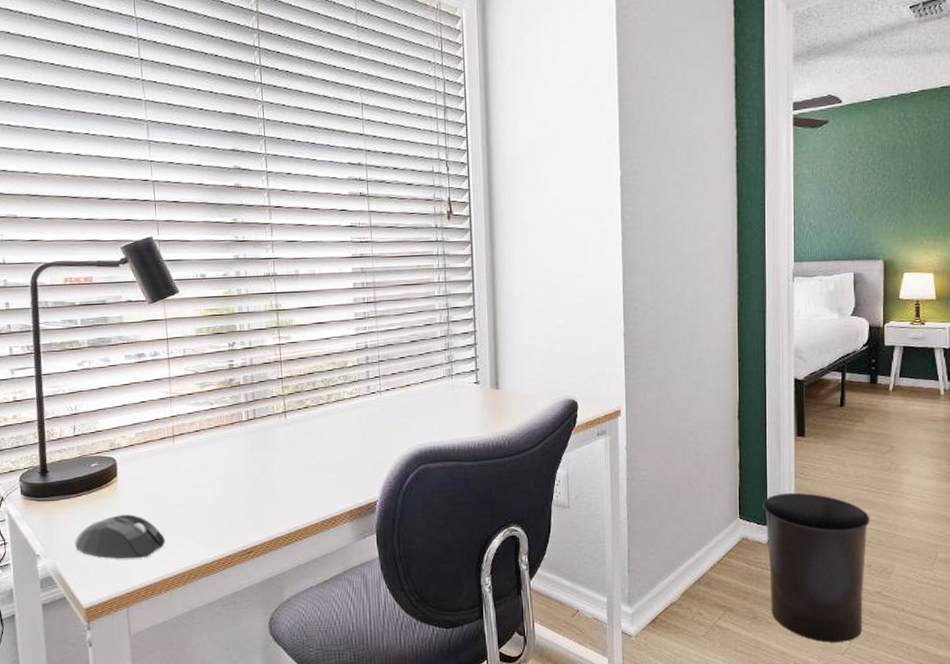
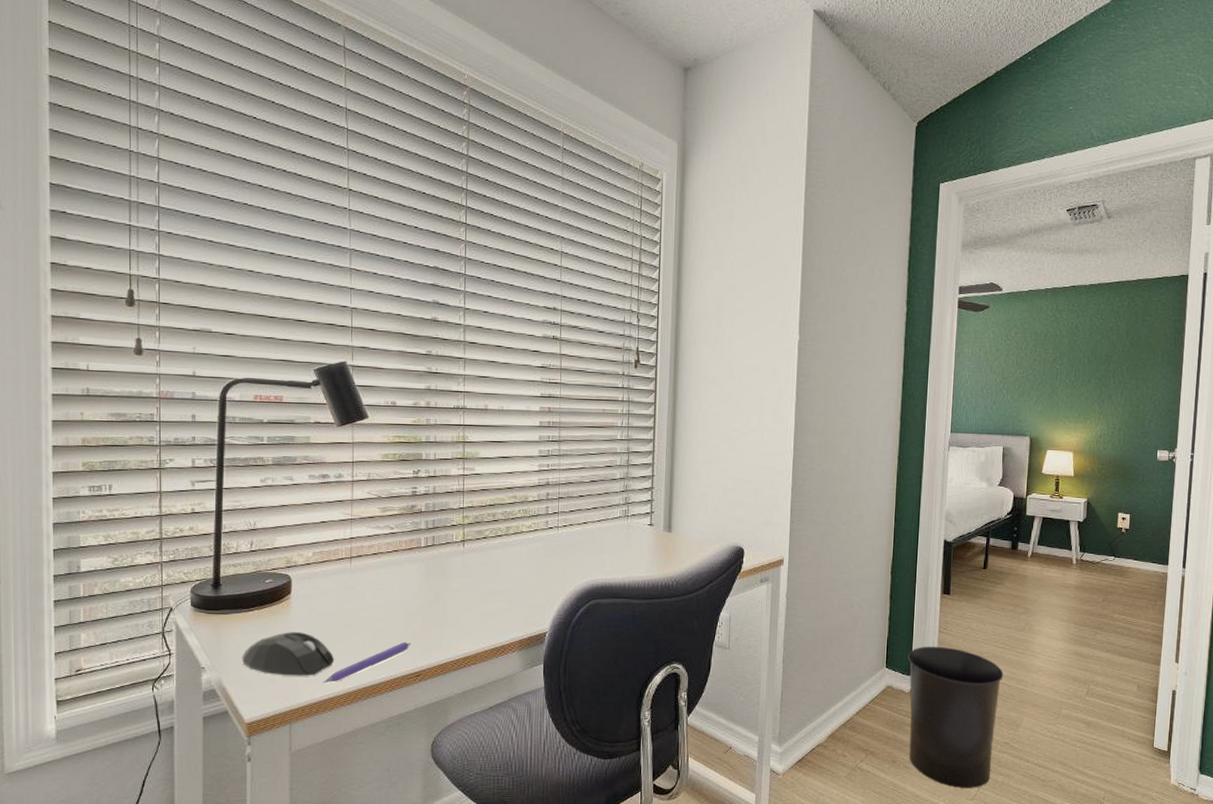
pen: none [156,518,241,565] -> present [323,641,412,684]

